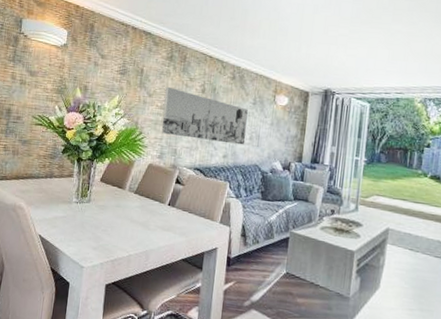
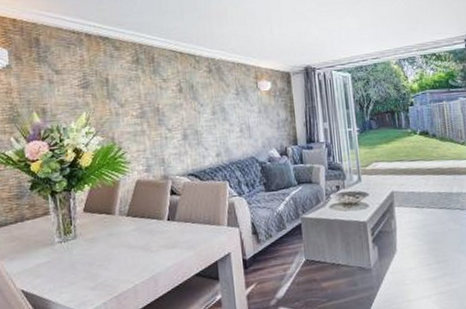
wall art: present [161,86,248,145] -> none [138,92,237,145]

